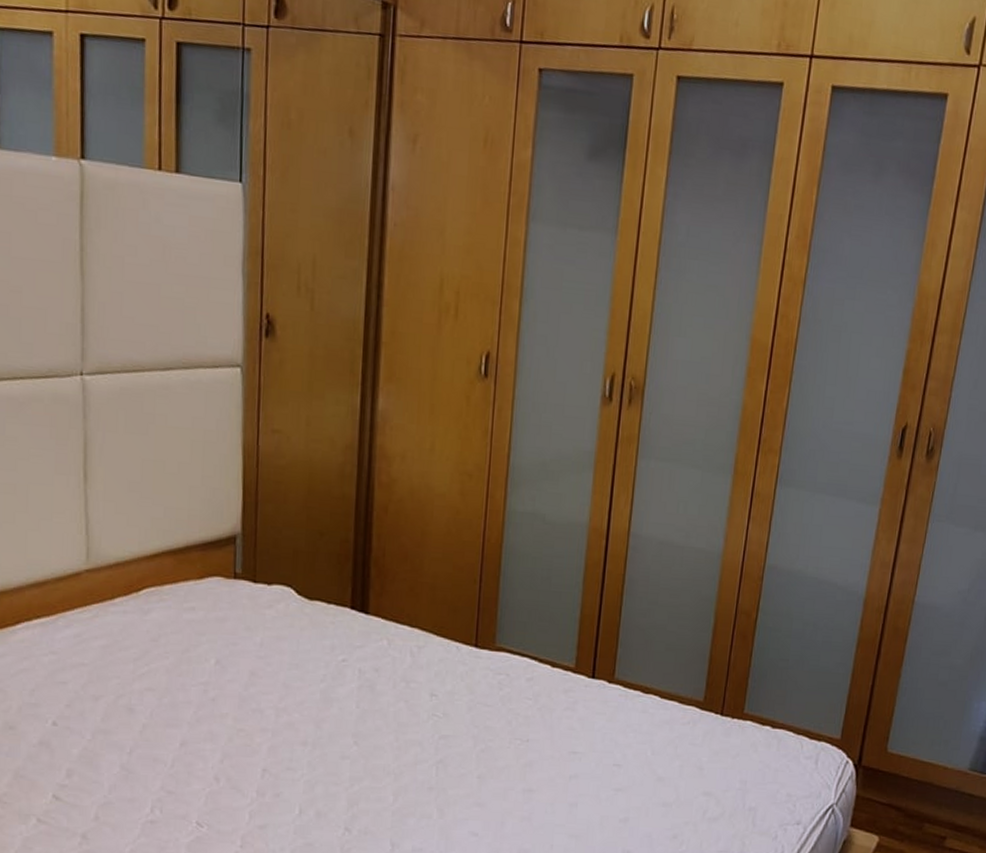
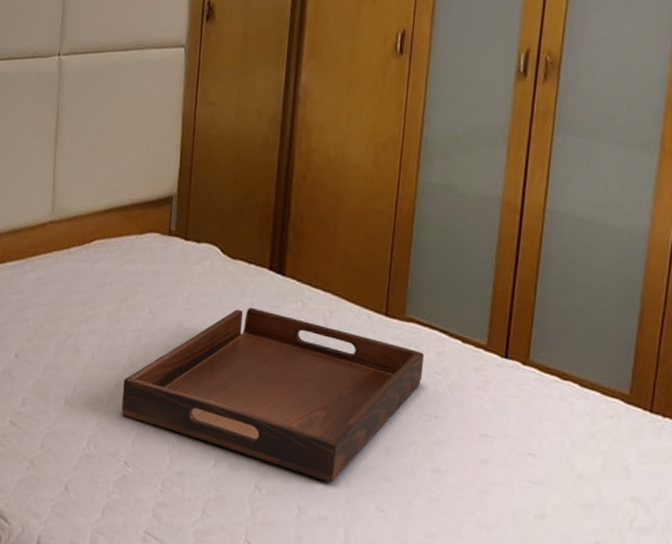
serving tray: none [189,649,515,815] -> present [121,307,425,483]

